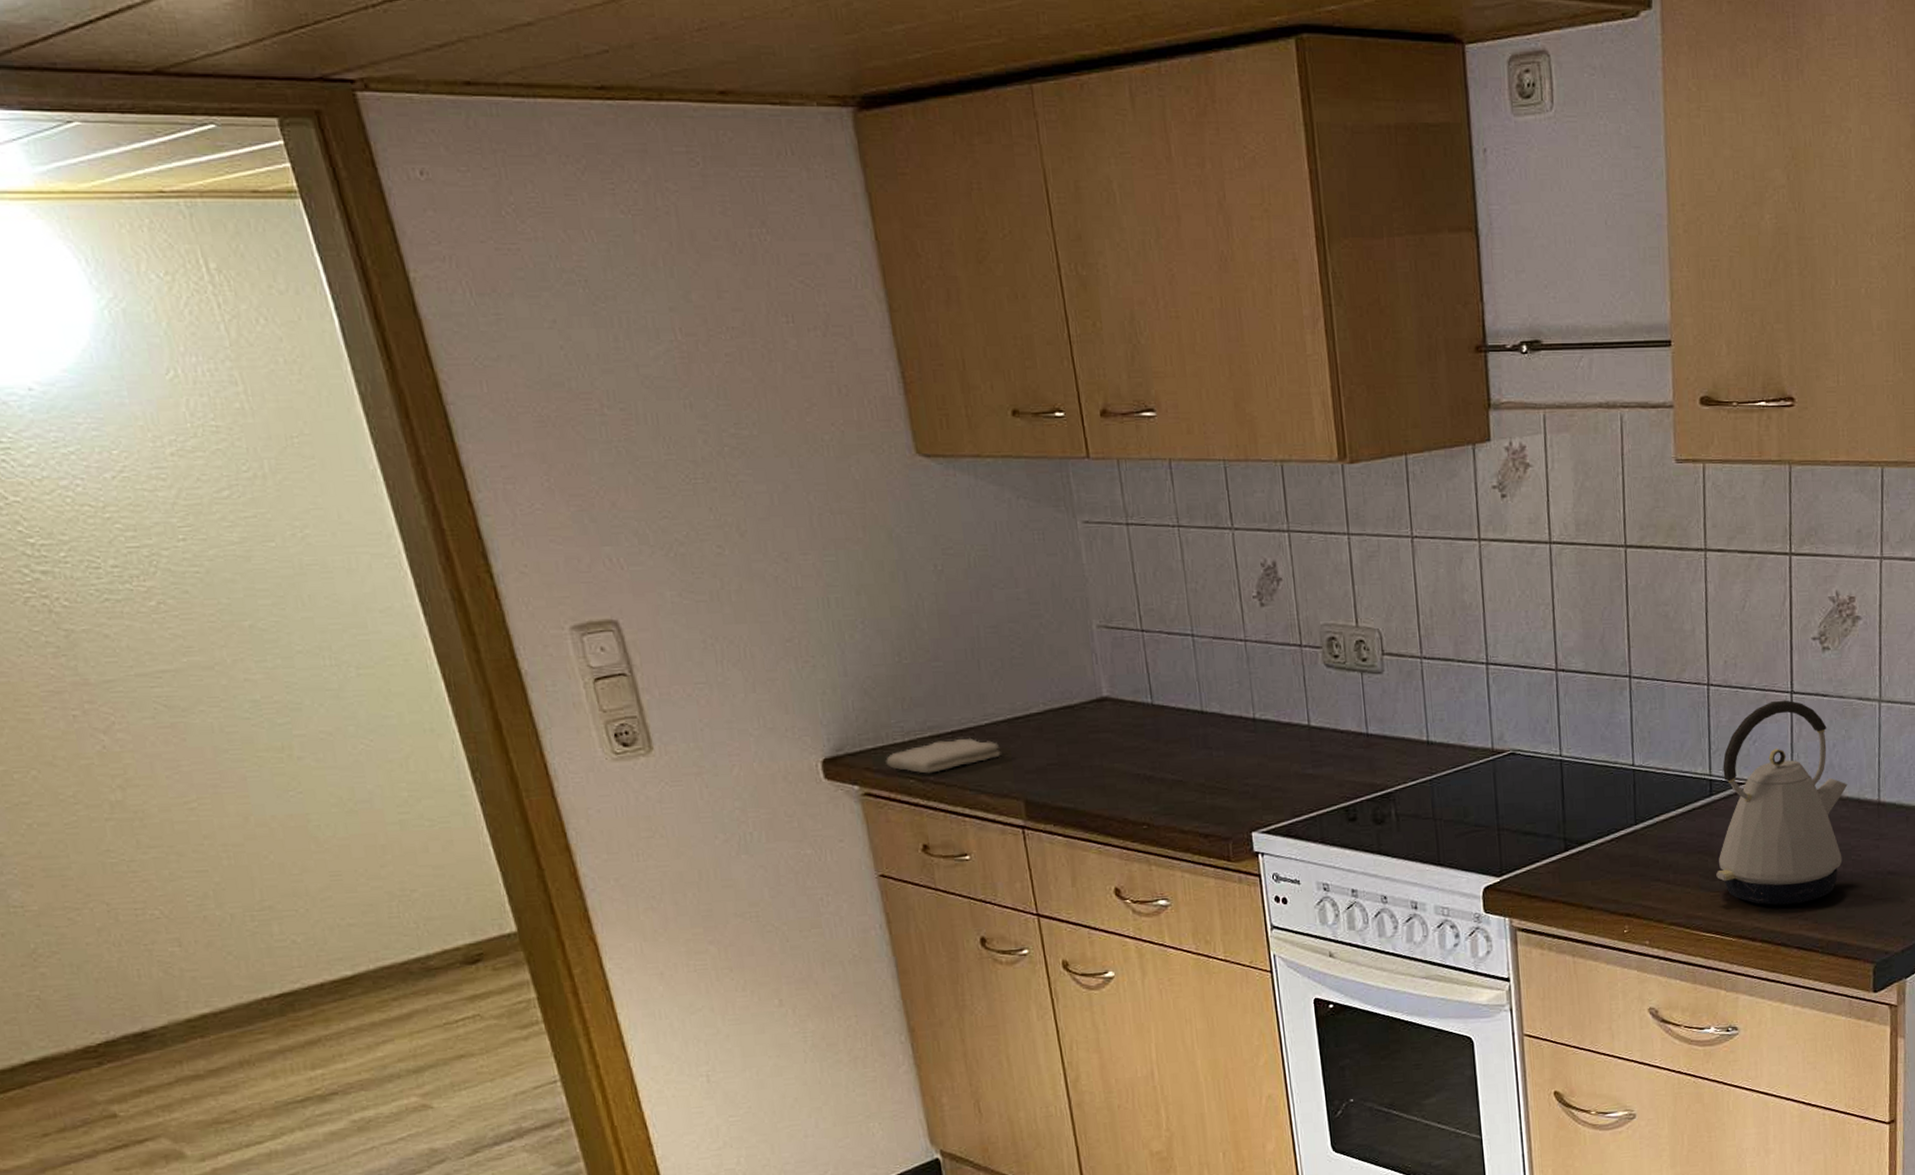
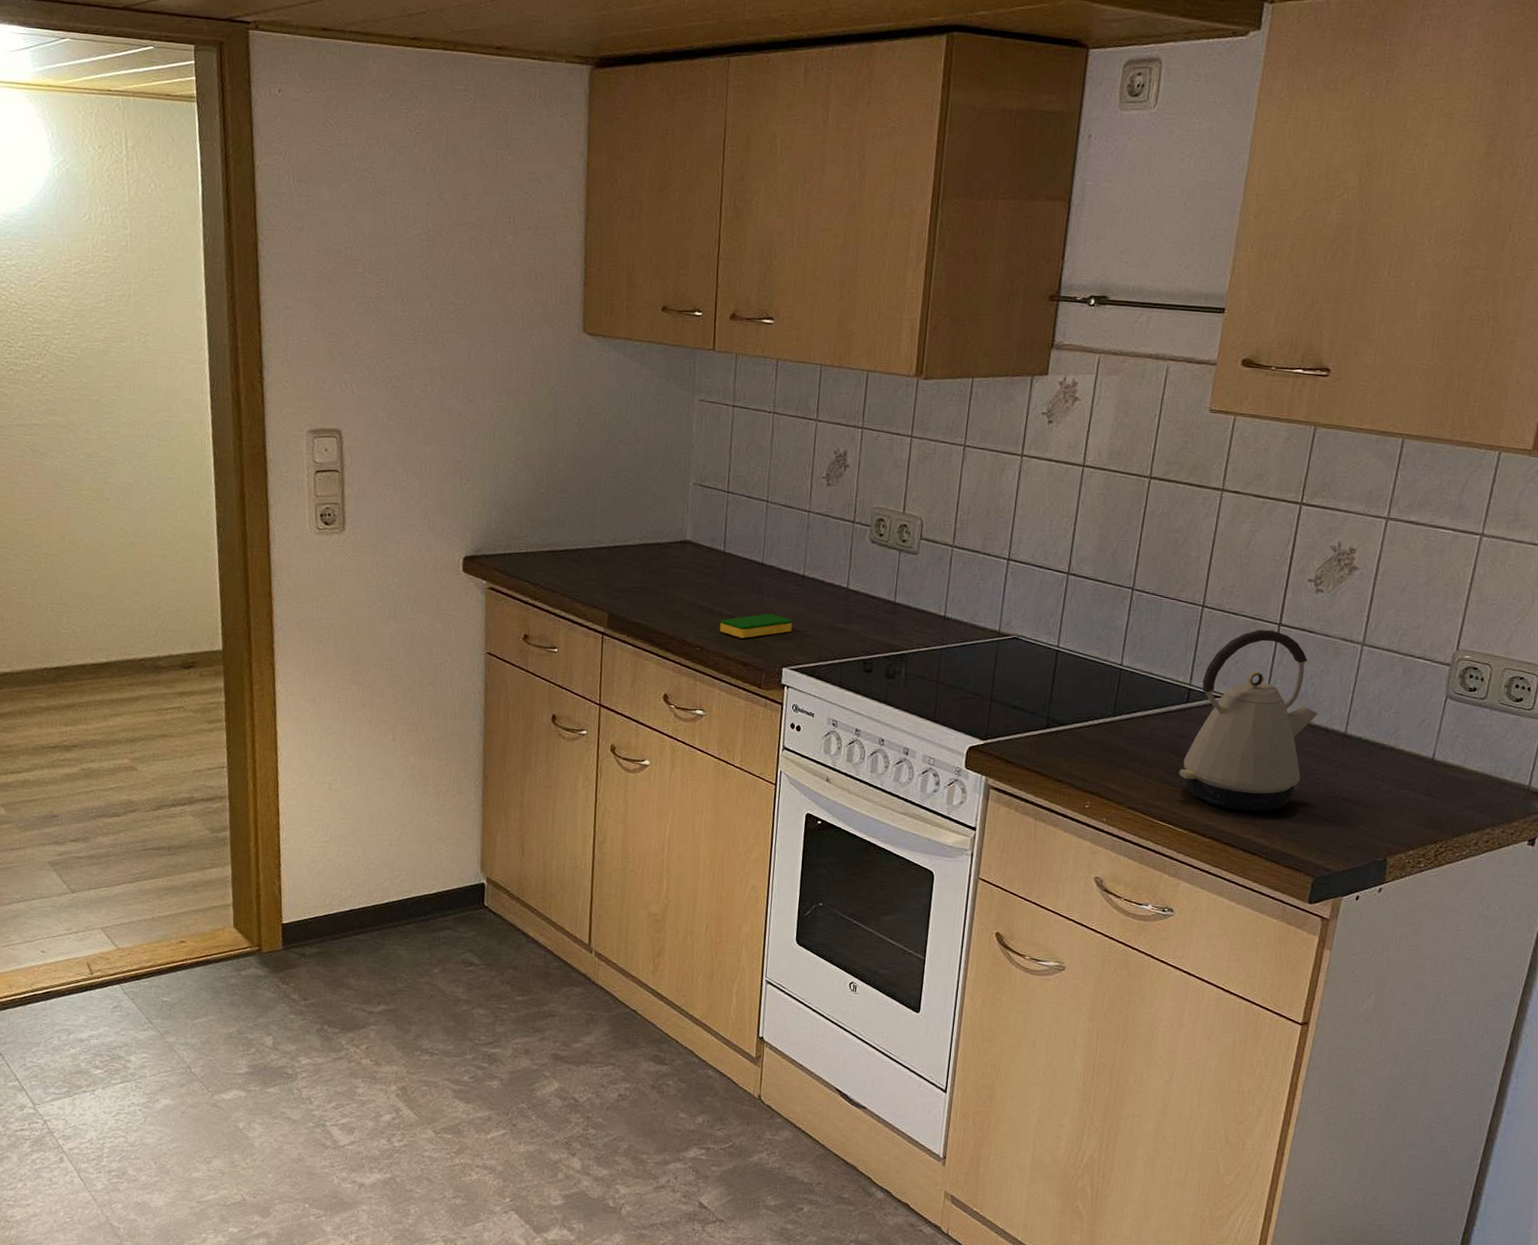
washcloth: present [886,737,1001,774] -> none [510,555,599,580]
dish sponge: none [1165,769,1253,806] -> present [720,613,793,639]

